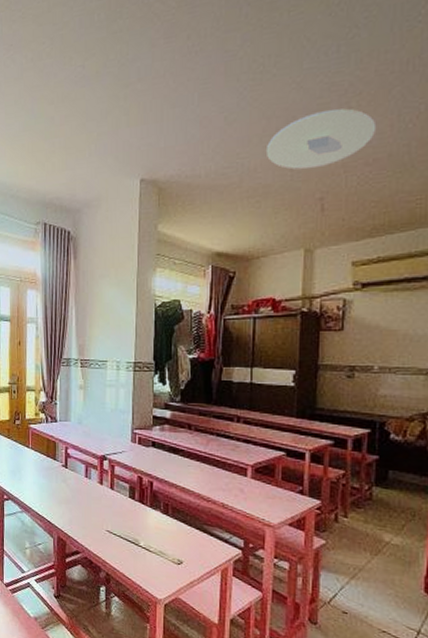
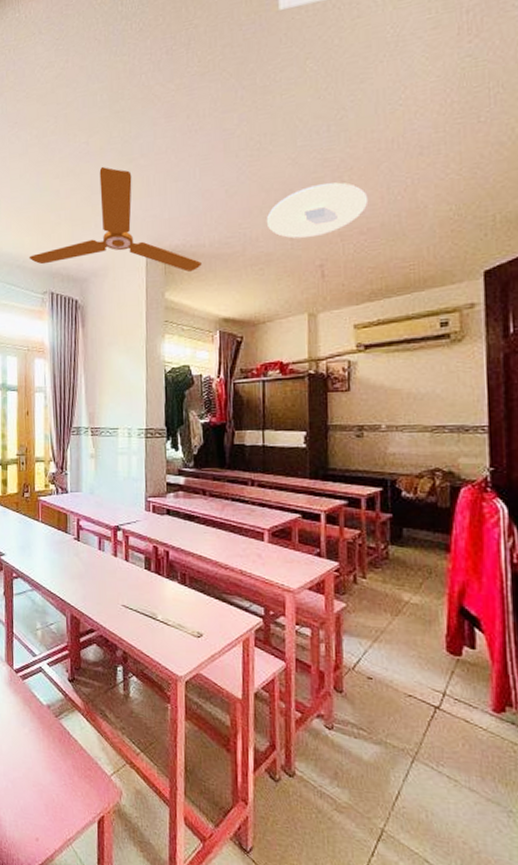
ceiling fan: none [22,91,196,204] -> present [29,166,202,273]

